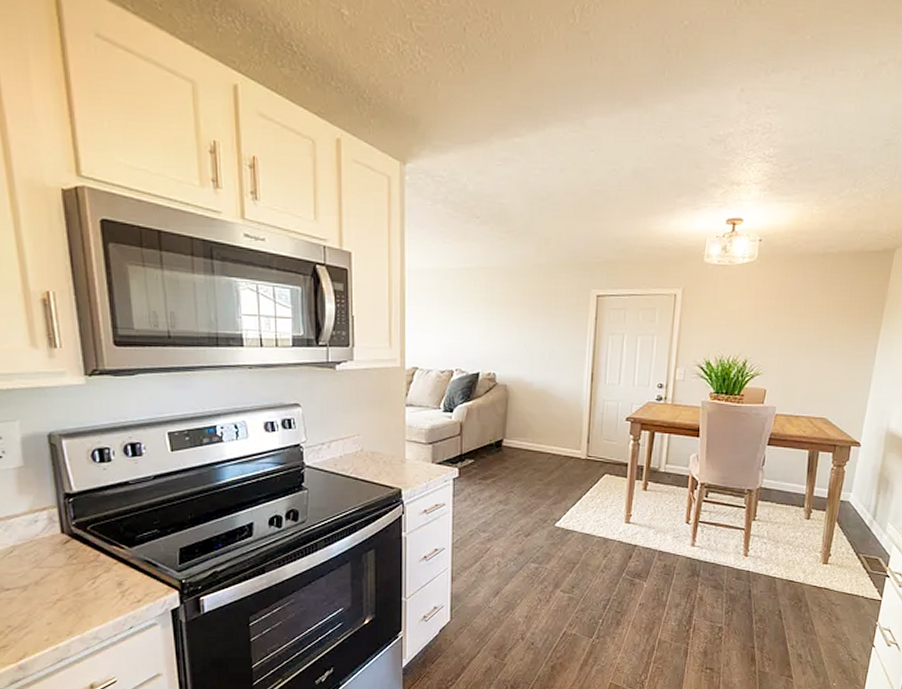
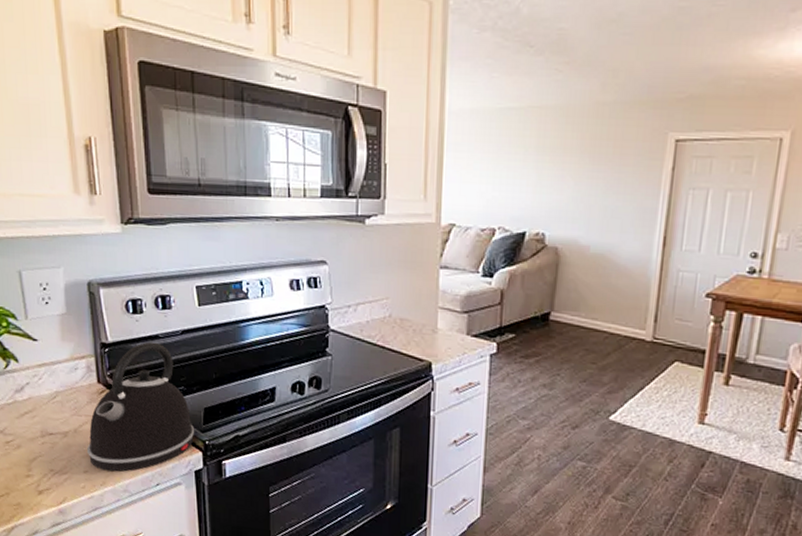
kettle: none [49,488,171,620] -> present [86,341,195,472]

